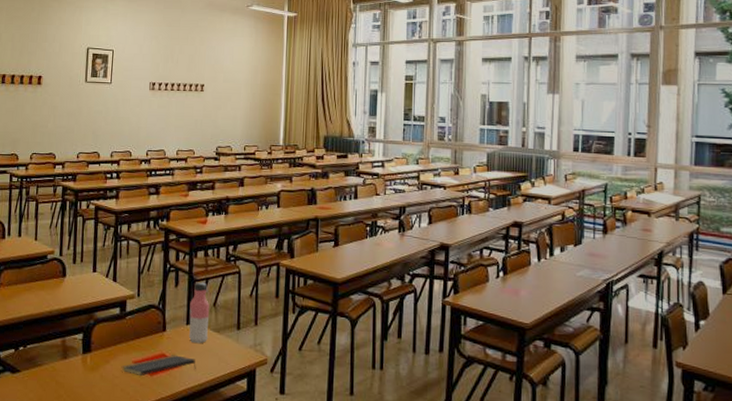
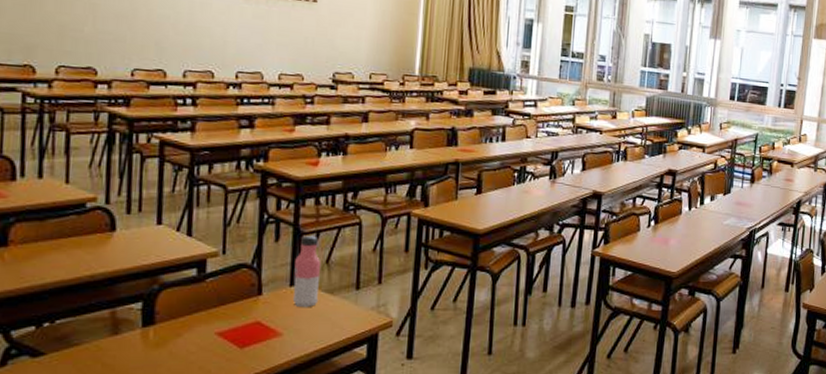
notepad: present [121,355,196,376] -> none [199,322,302,349]

